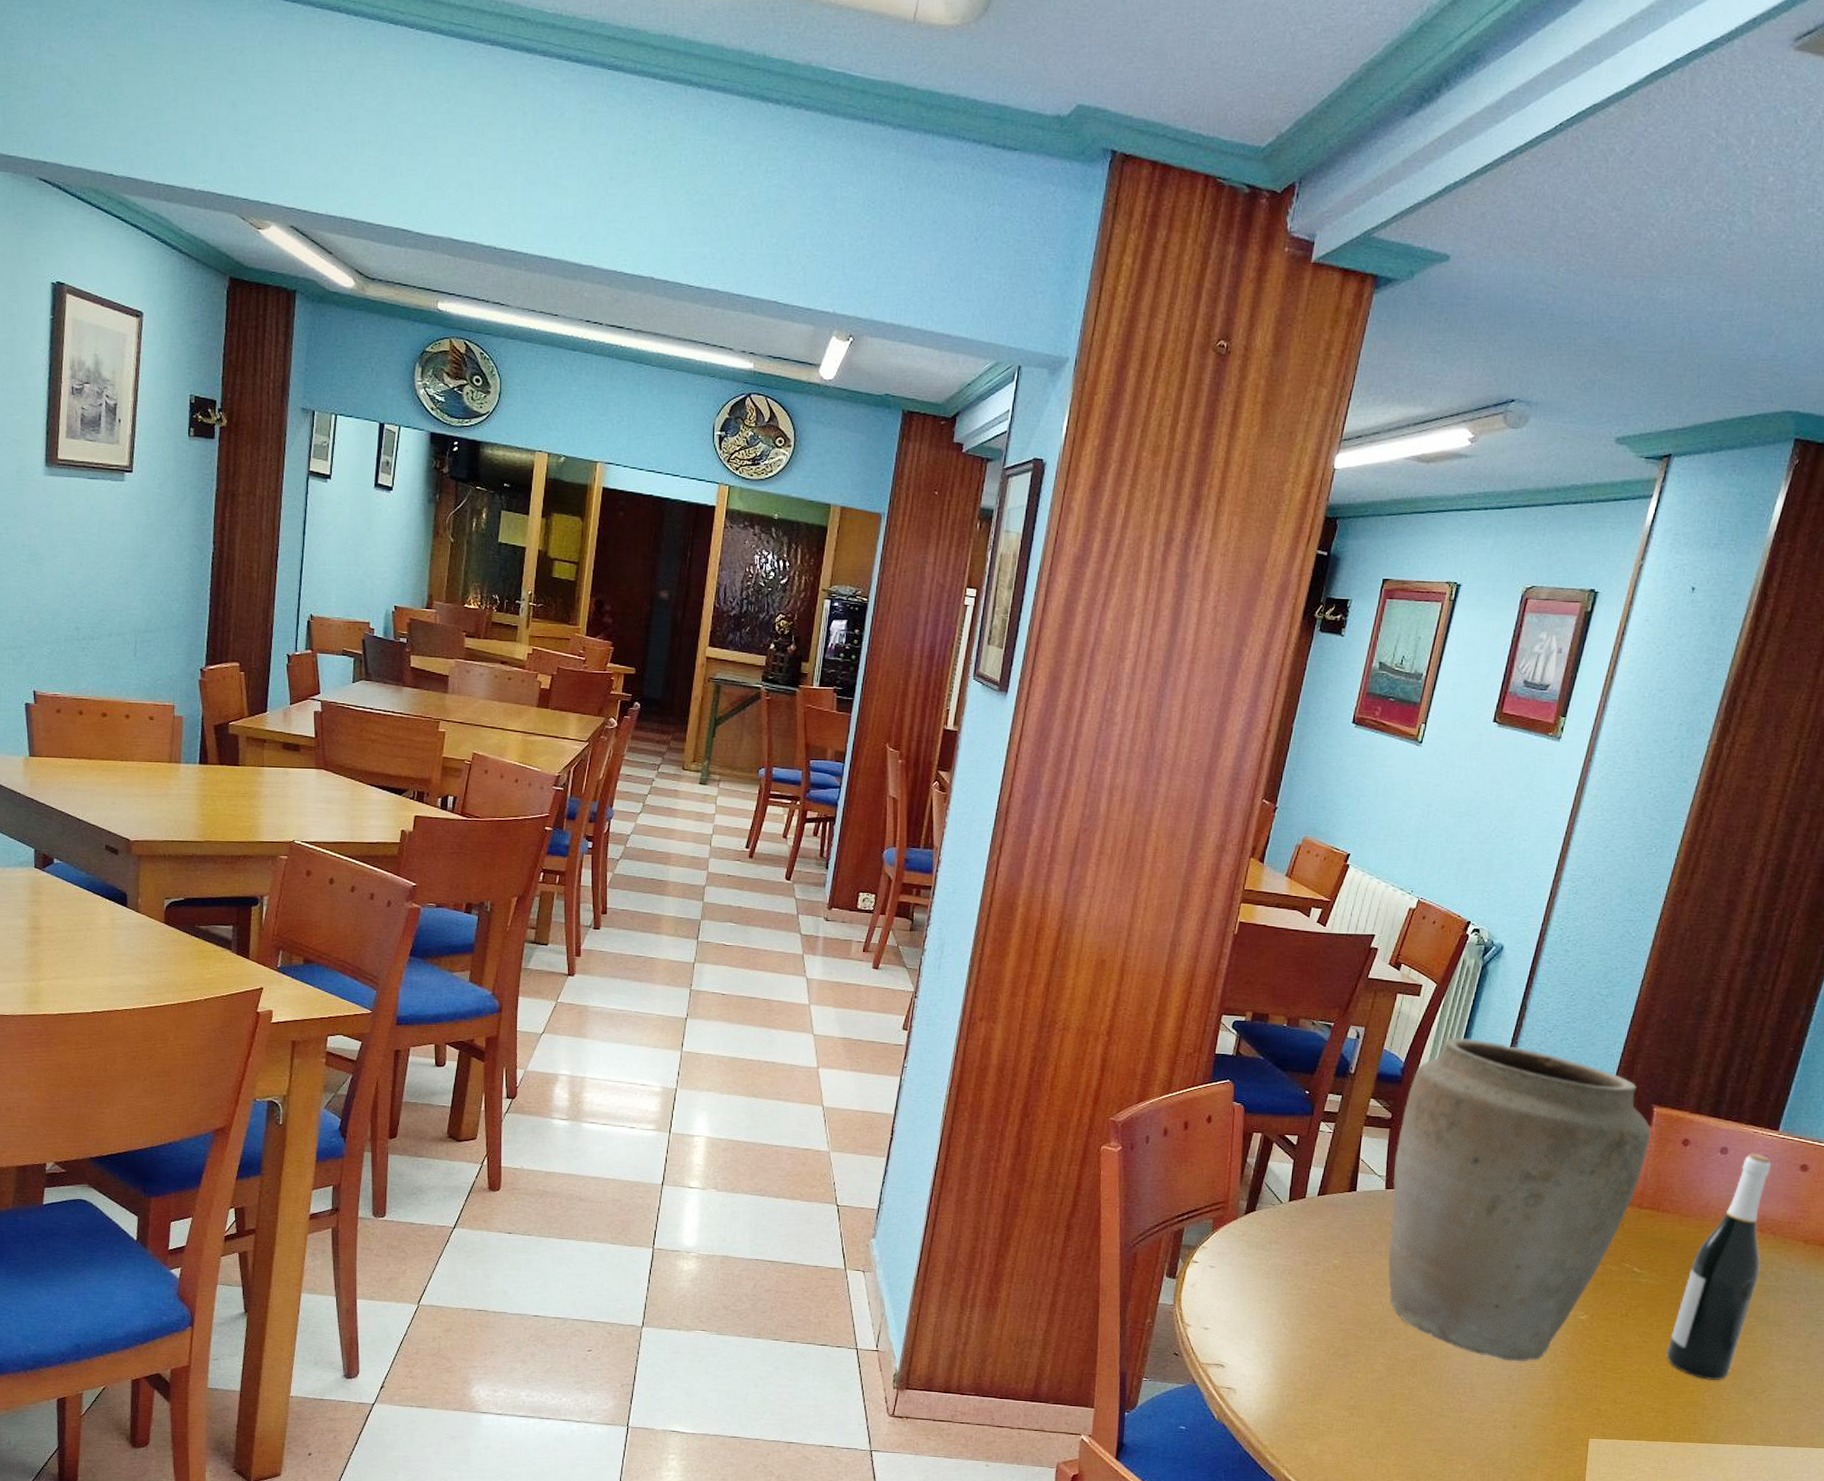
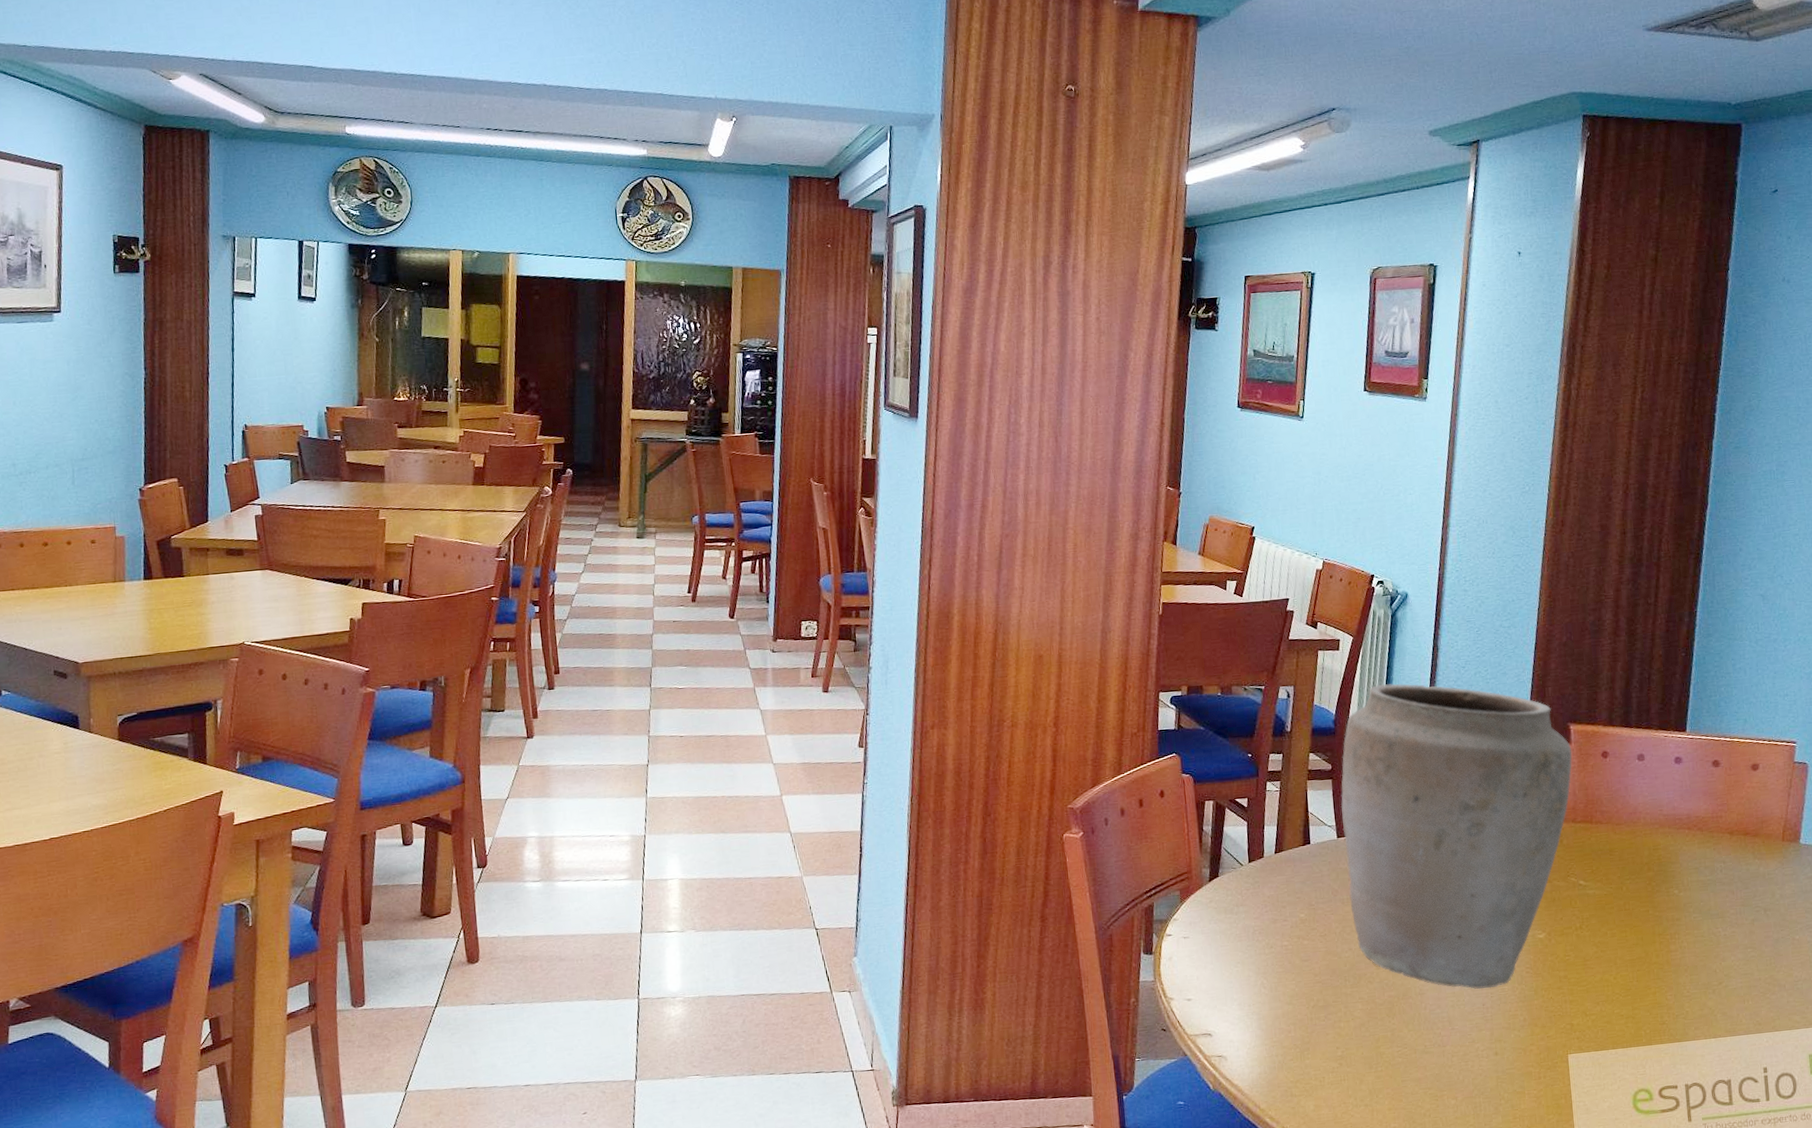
wine bottle: present [1665,1152,1771,1381] -> none [1623,755,1696,980]

